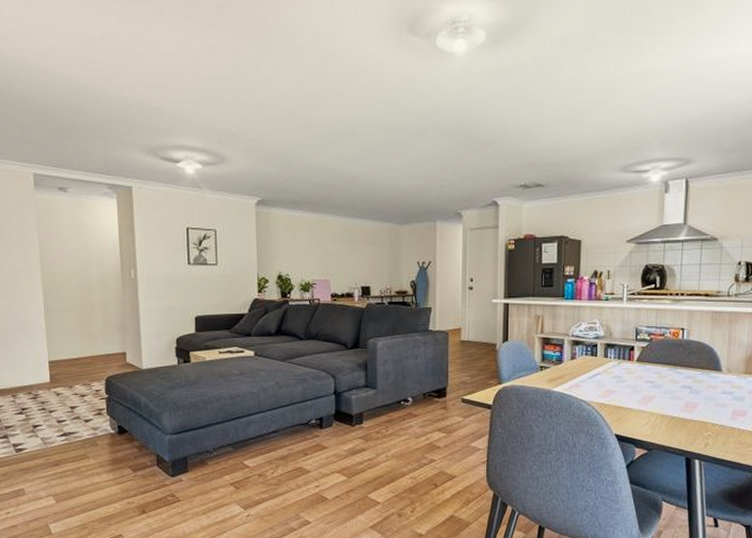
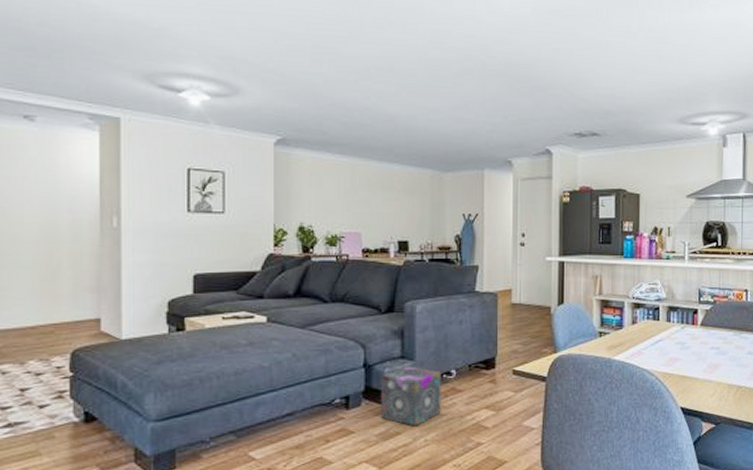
speaker: none [349,394,400,444] -> present [381,366,442,426]

